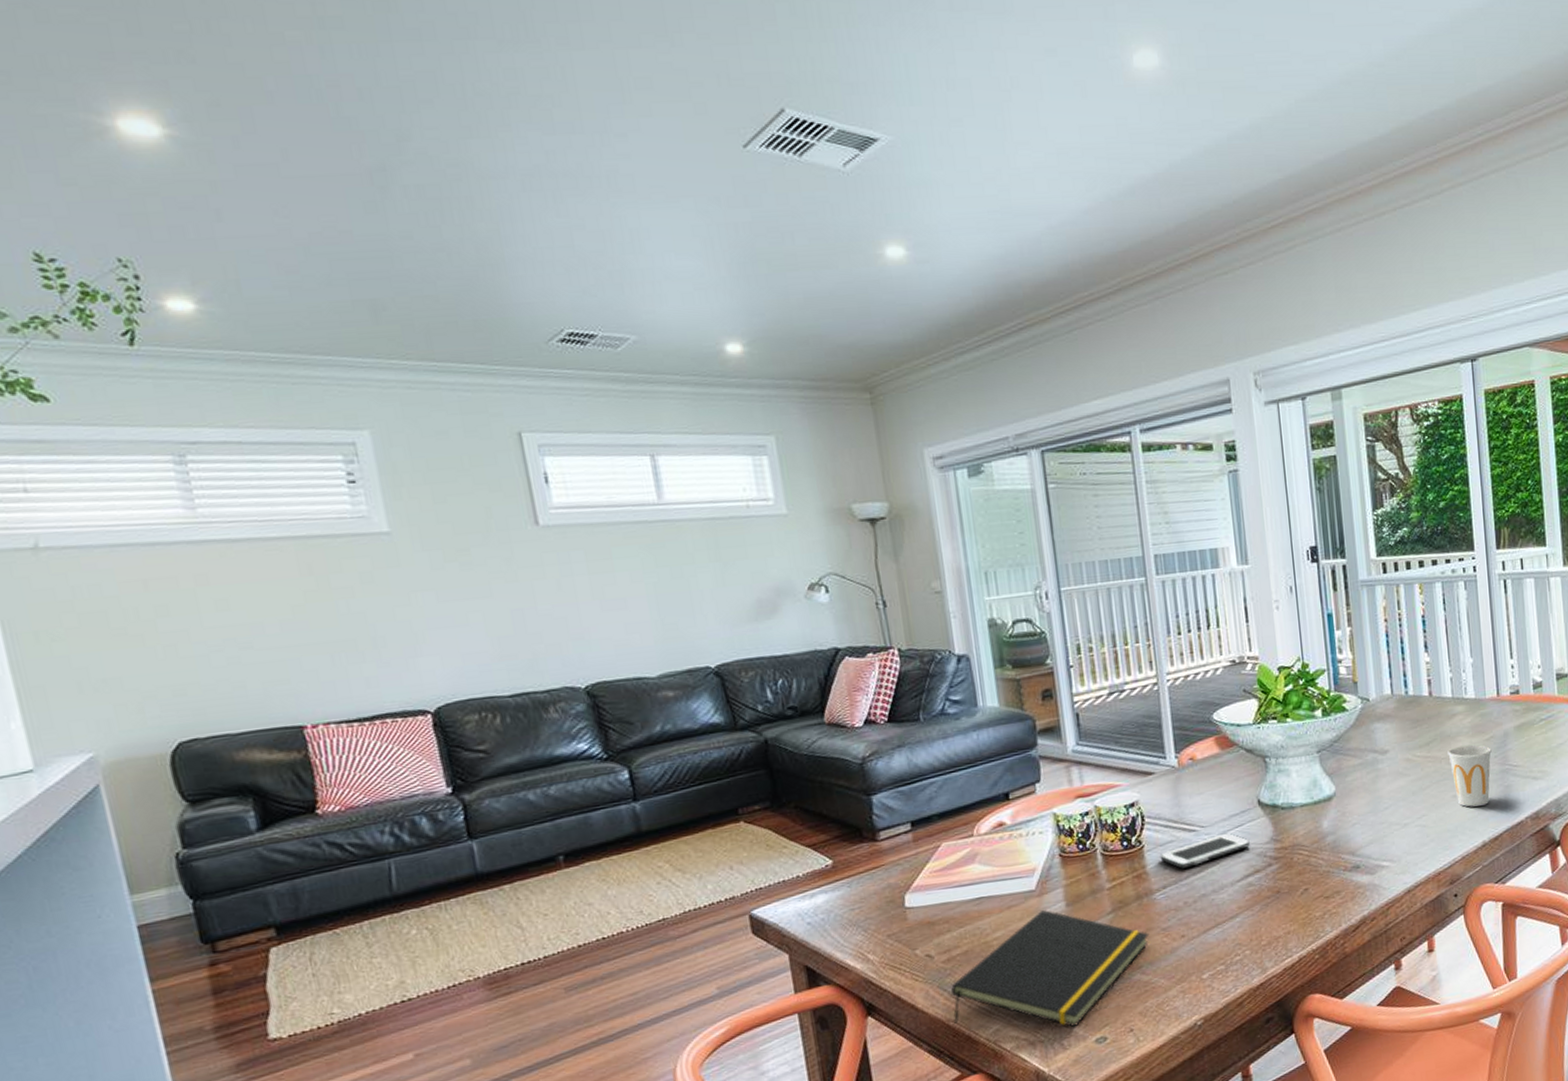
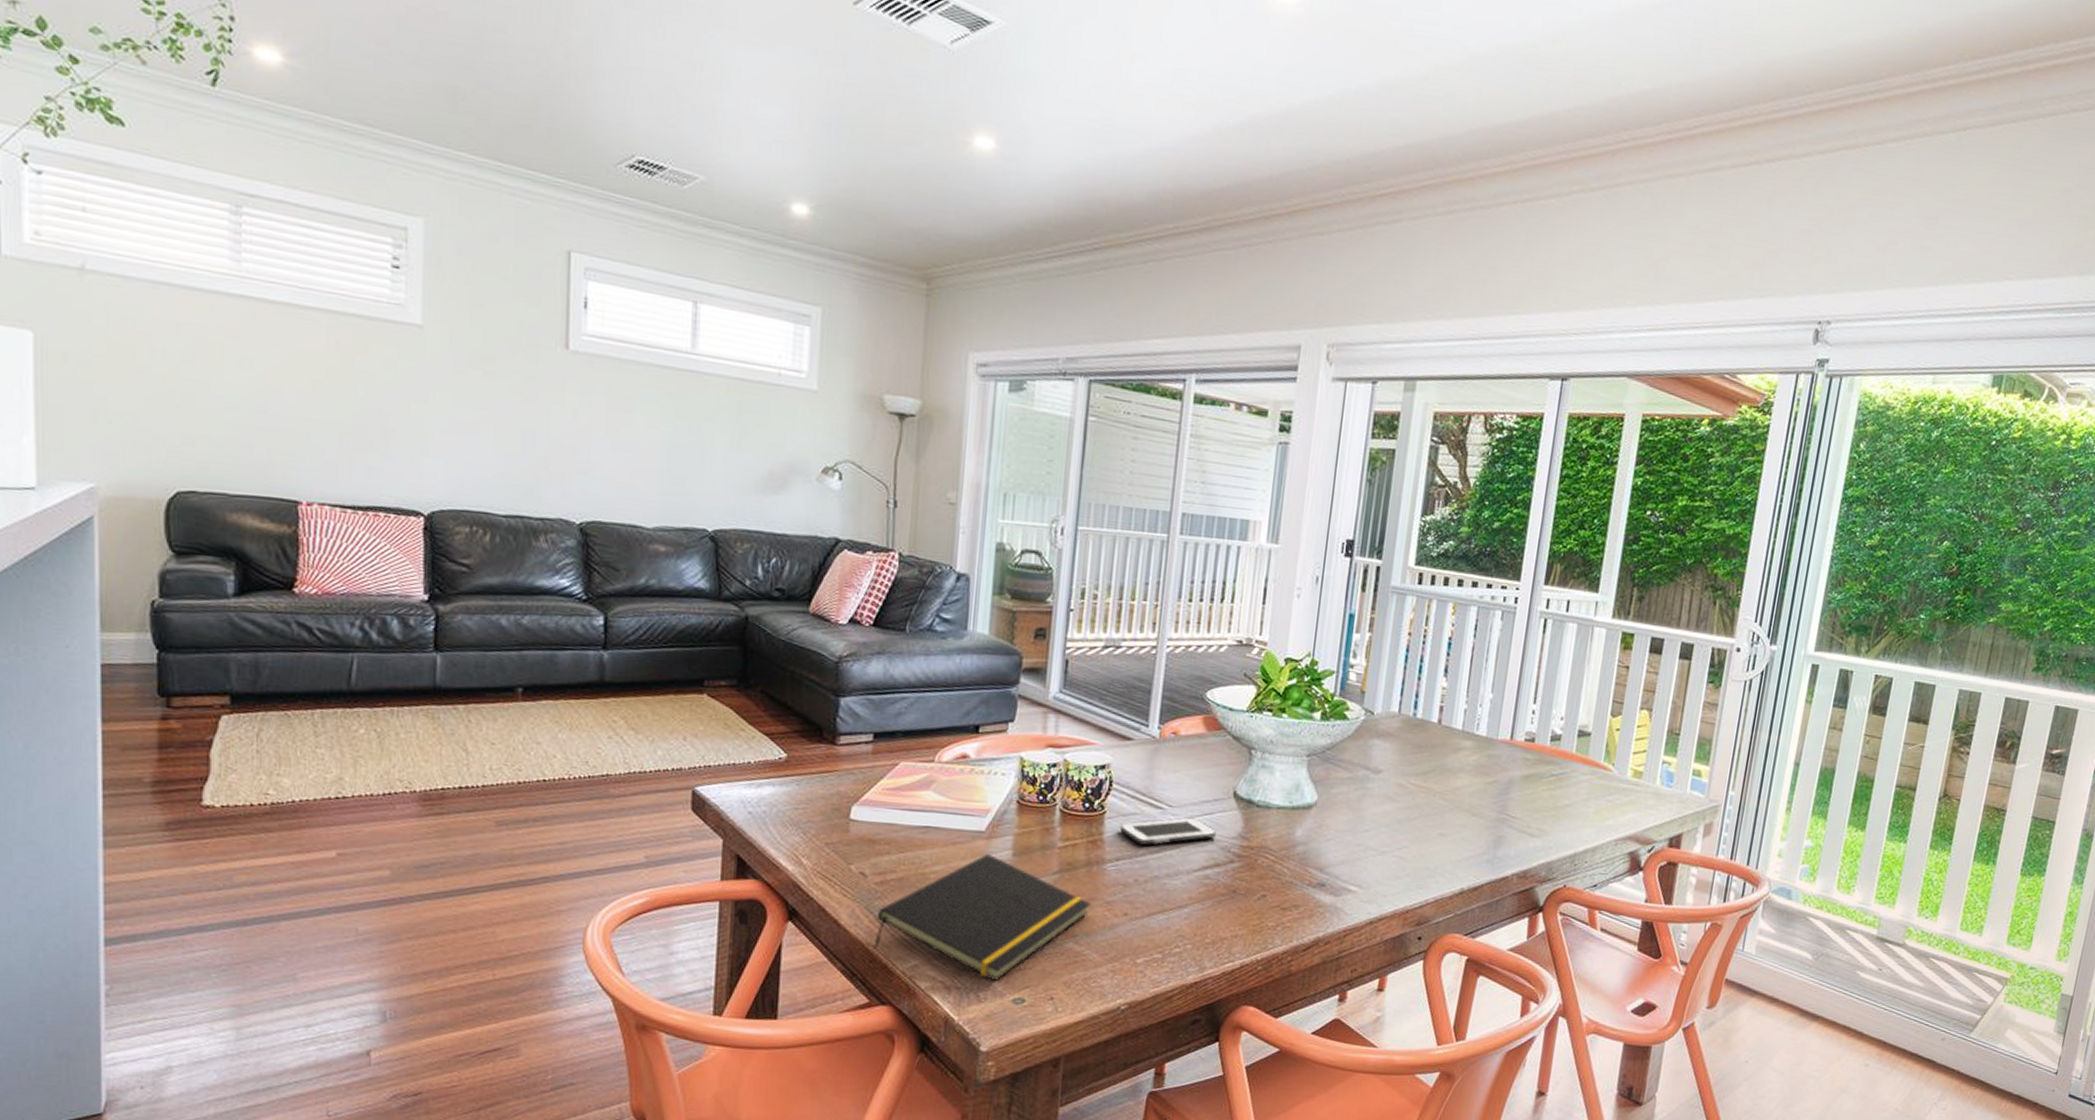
cup: present [1448,745,1492,807] -> none [1444,783,1492,851]

